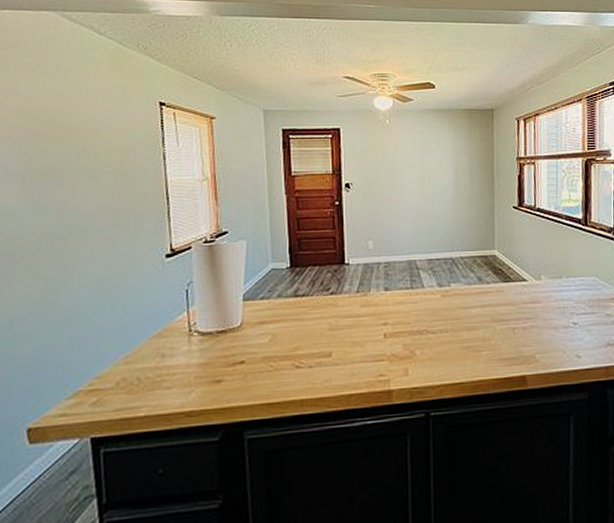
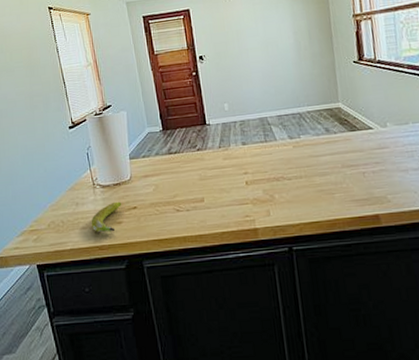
banana: none [179,353,226,394] -> present [91,201,122,232]

